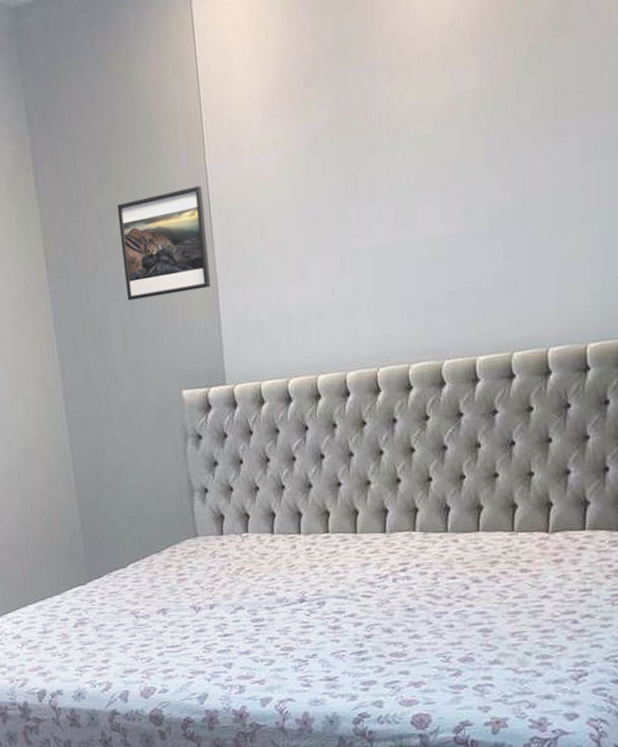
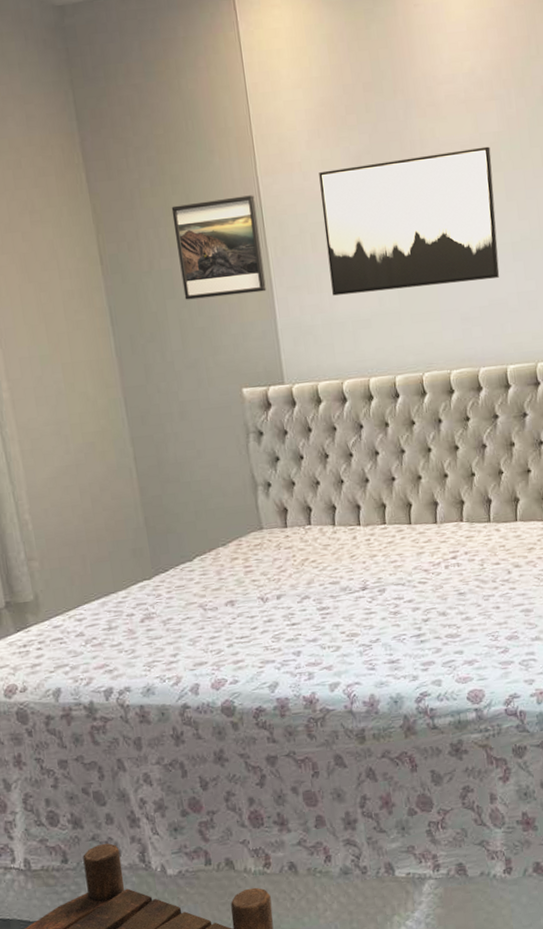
wall art: none [271,107,473,288] -> present [319,146,500,296]

